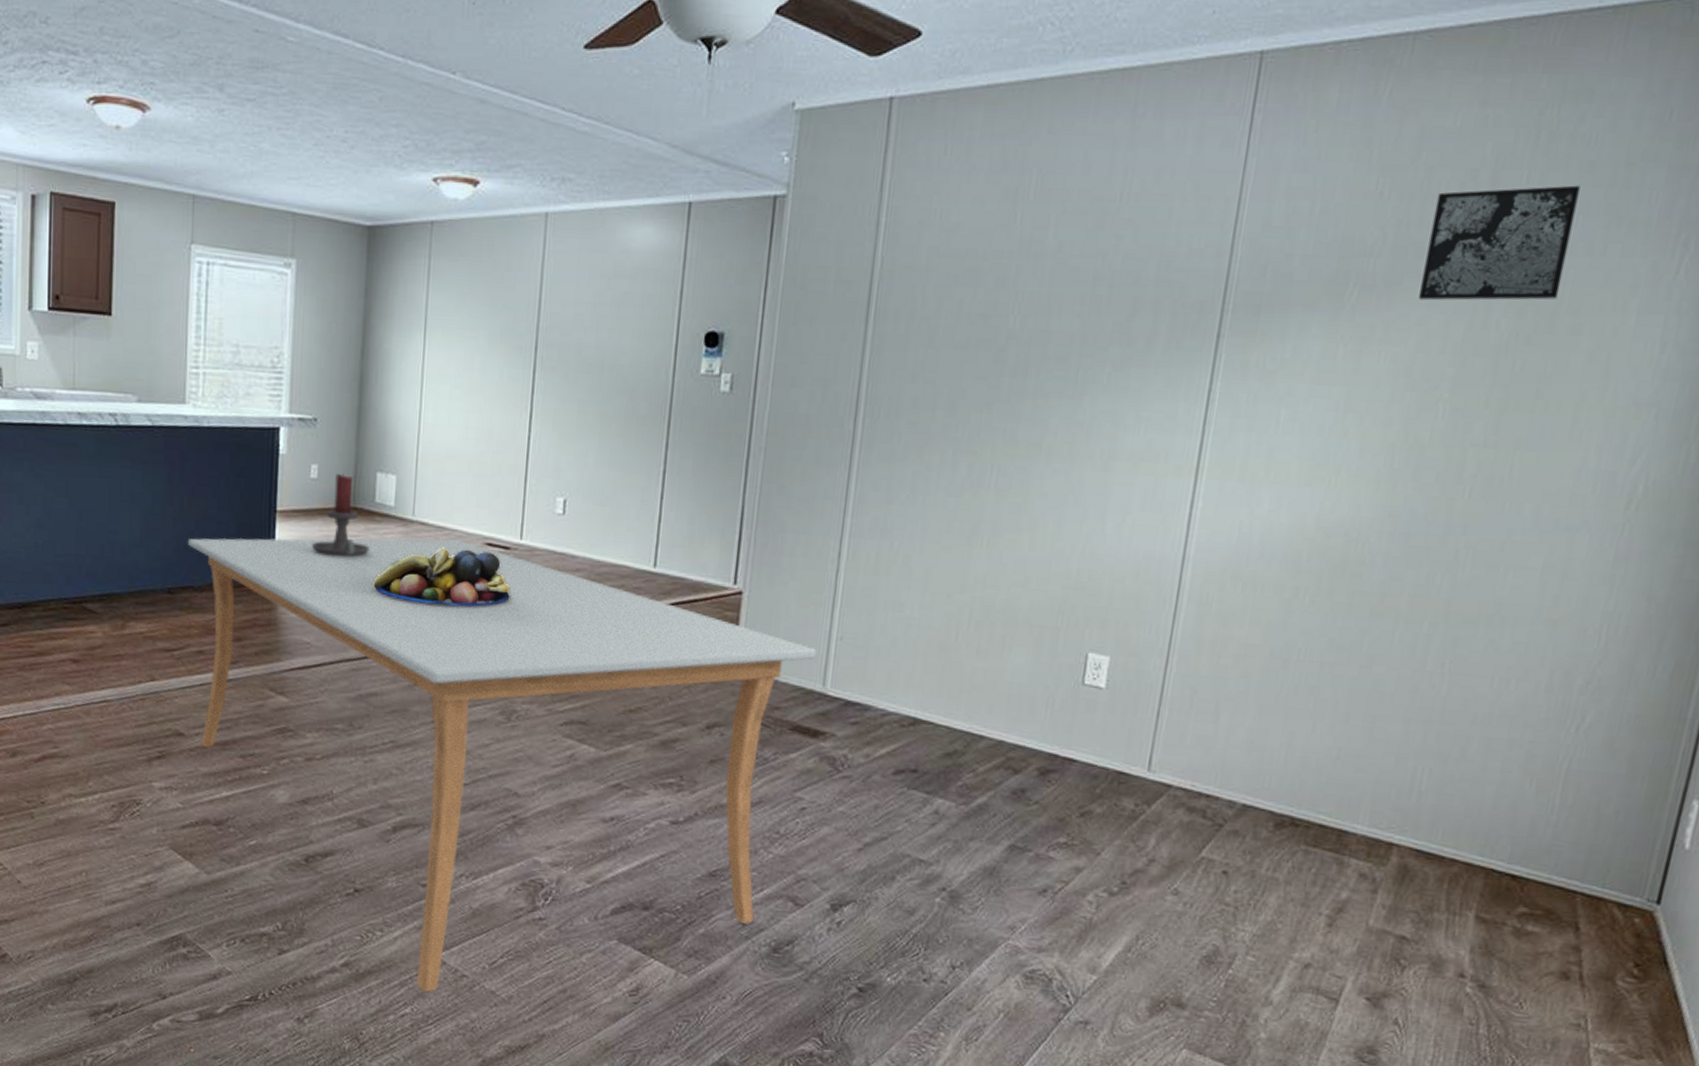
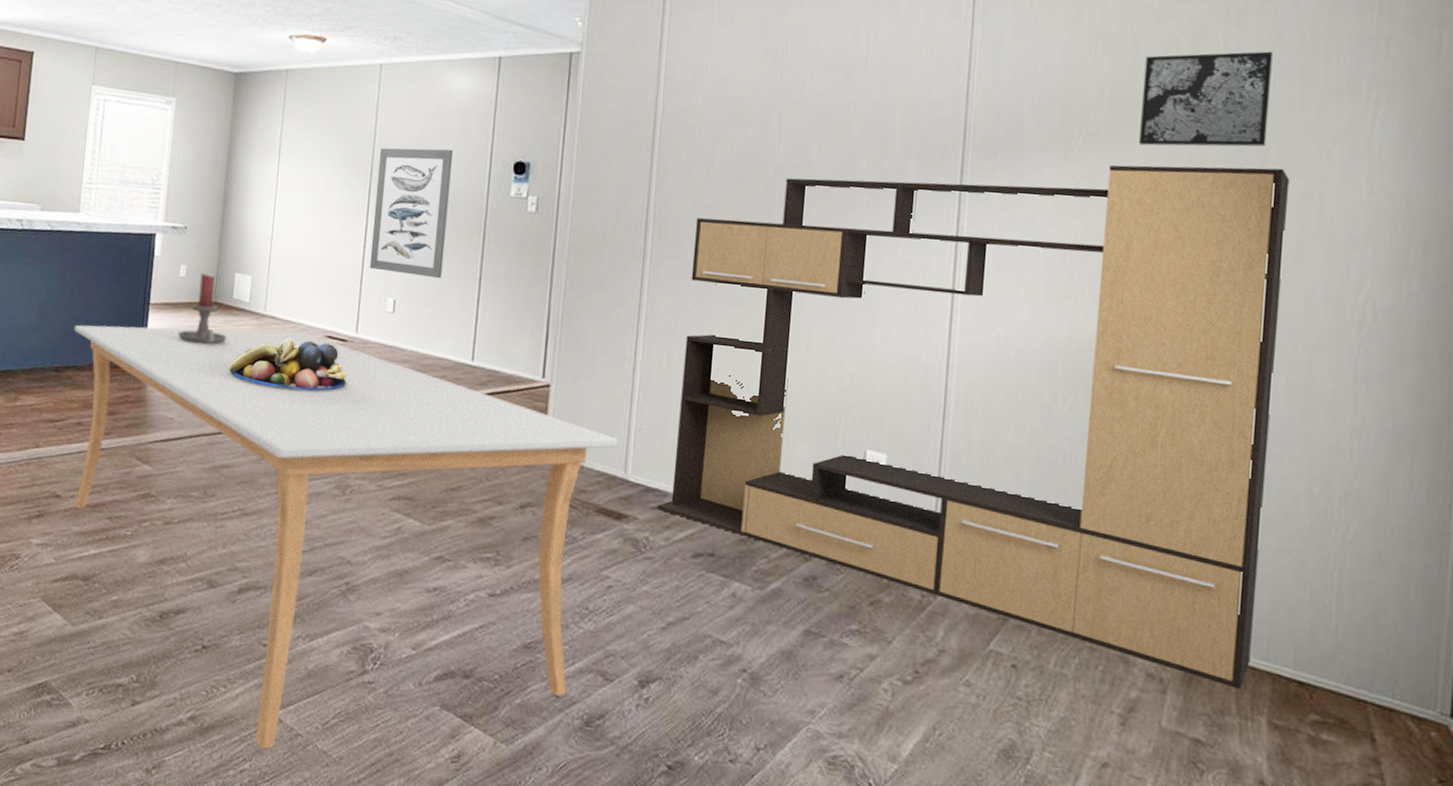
wall art: none [535,317,633,474] -> present [369,147,453,279]
media console: none [857,323,1578,885] -> present [657,165,1290,689]

